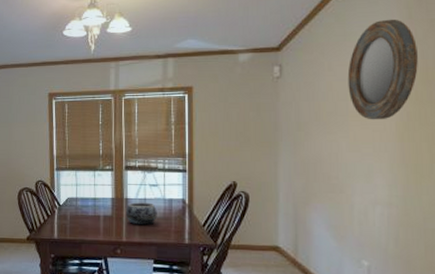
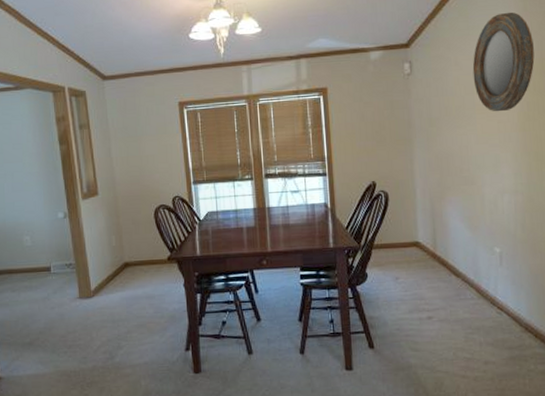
decorative bowl: present [126,202,157,226] -> none [269,209,301,234]

